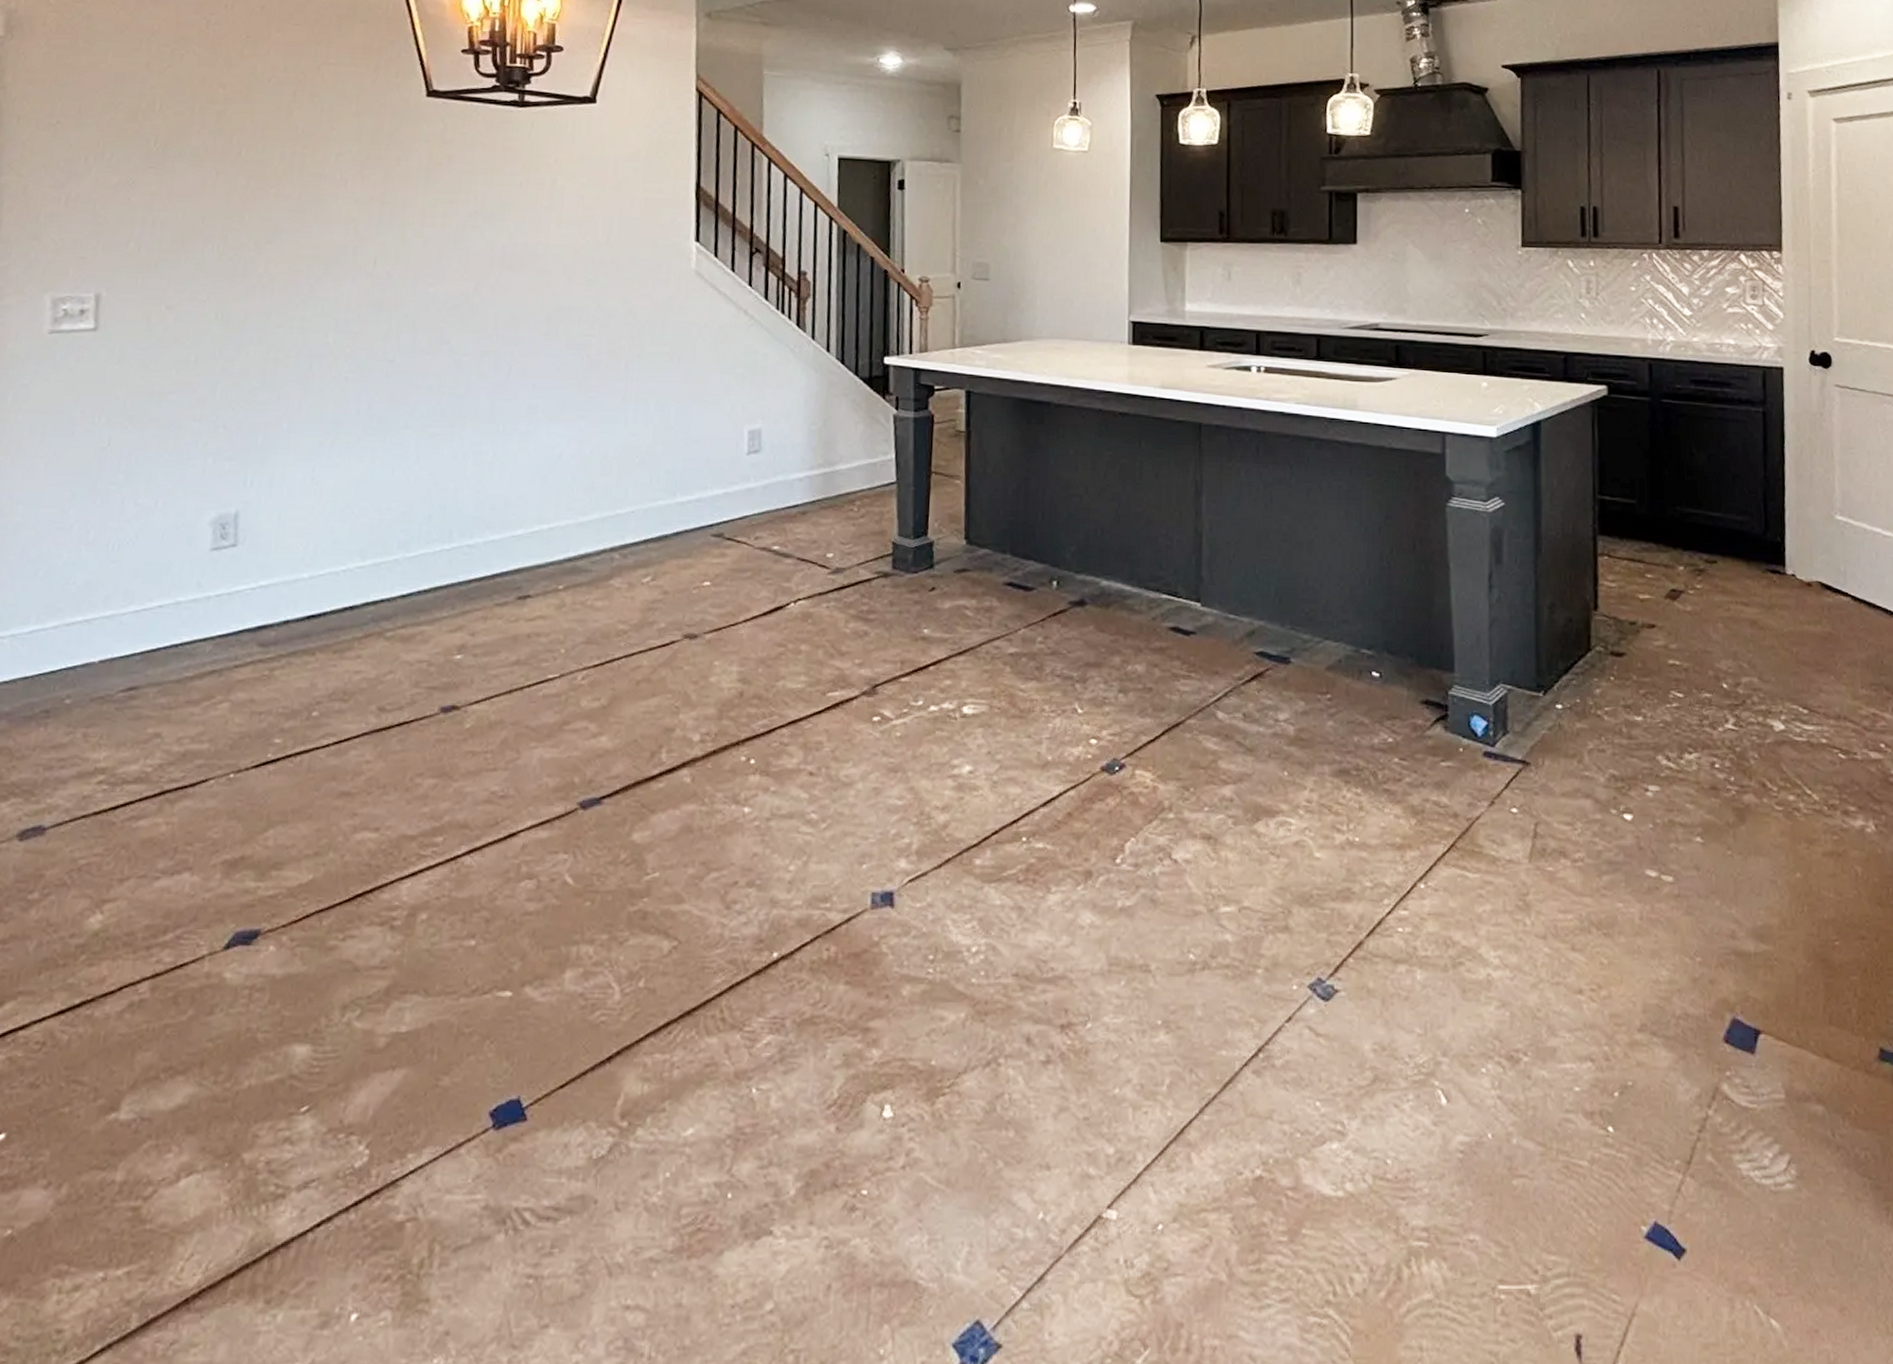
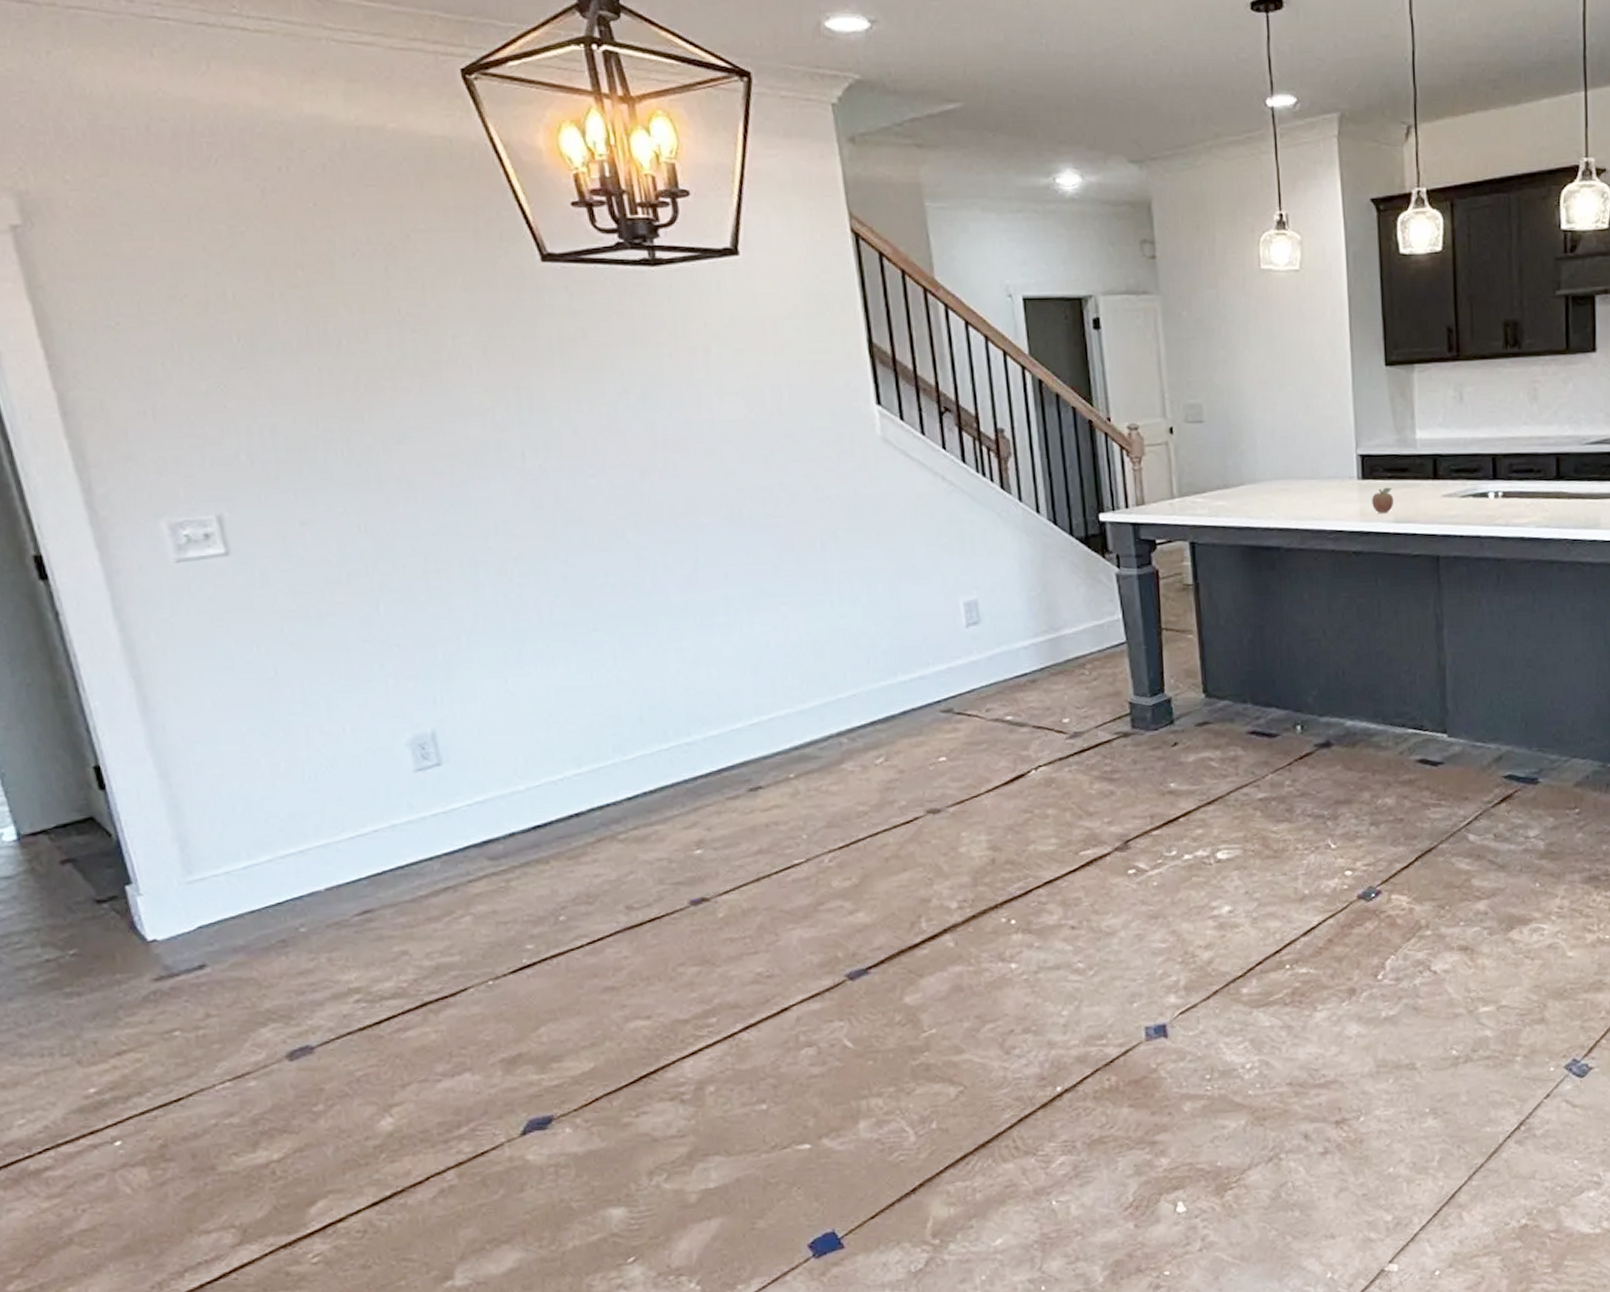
fruit: none [1140,354,1162,379] -> present [1372,487,1394,514]

